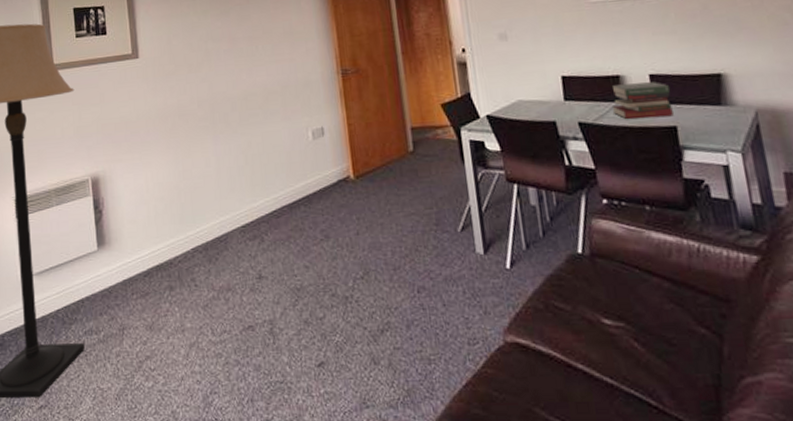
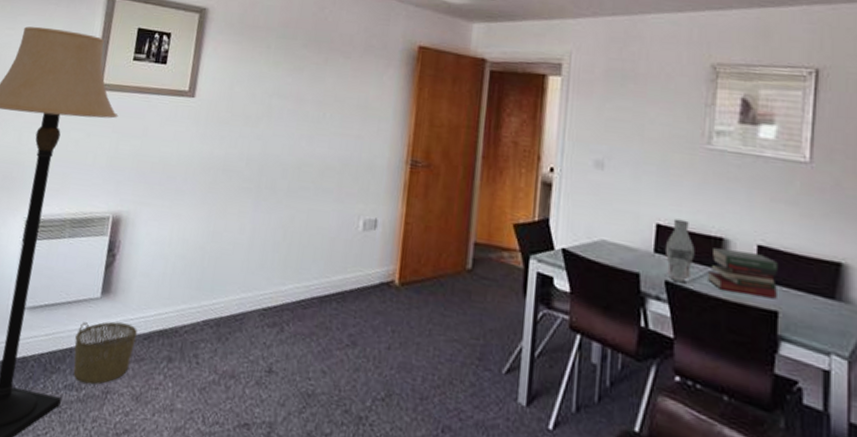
basket: none [84,267,138,326] -> present [73,321,138,384]
vase: none [572,67,599,122] -> present [664,219,695,283]

